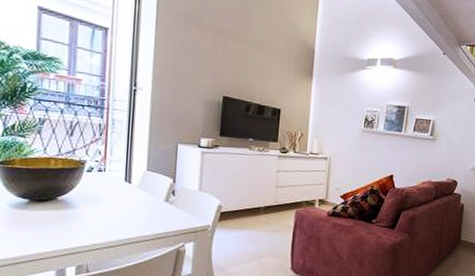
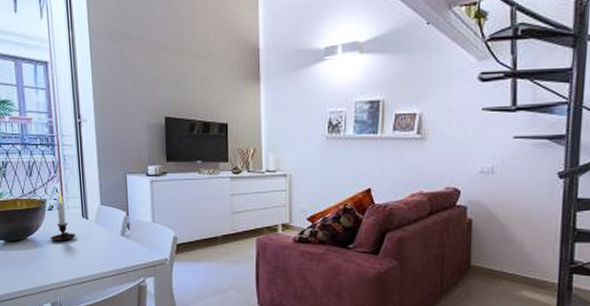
candle: none [84,153,115,204] -> present [50,191,76,242]

